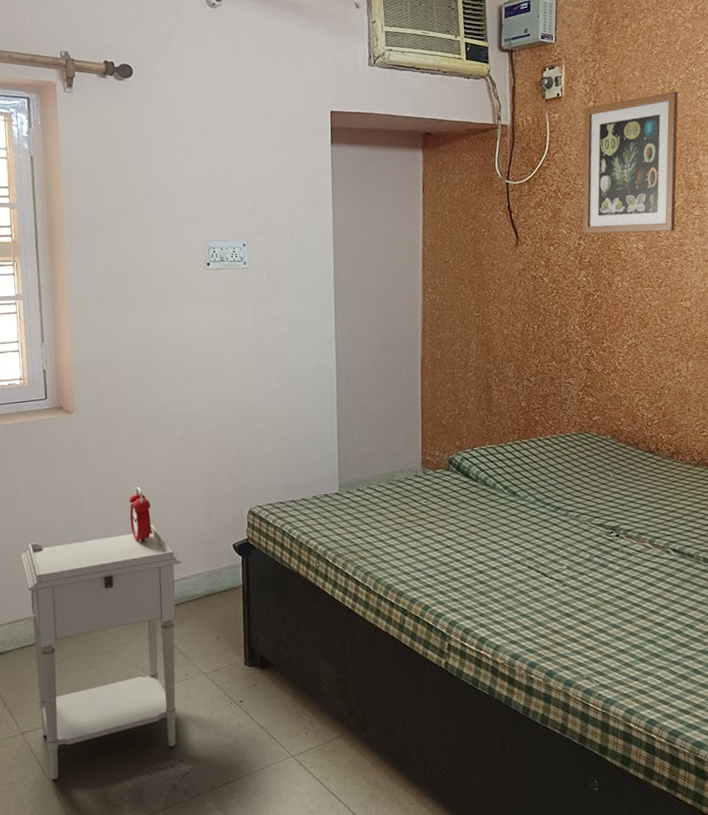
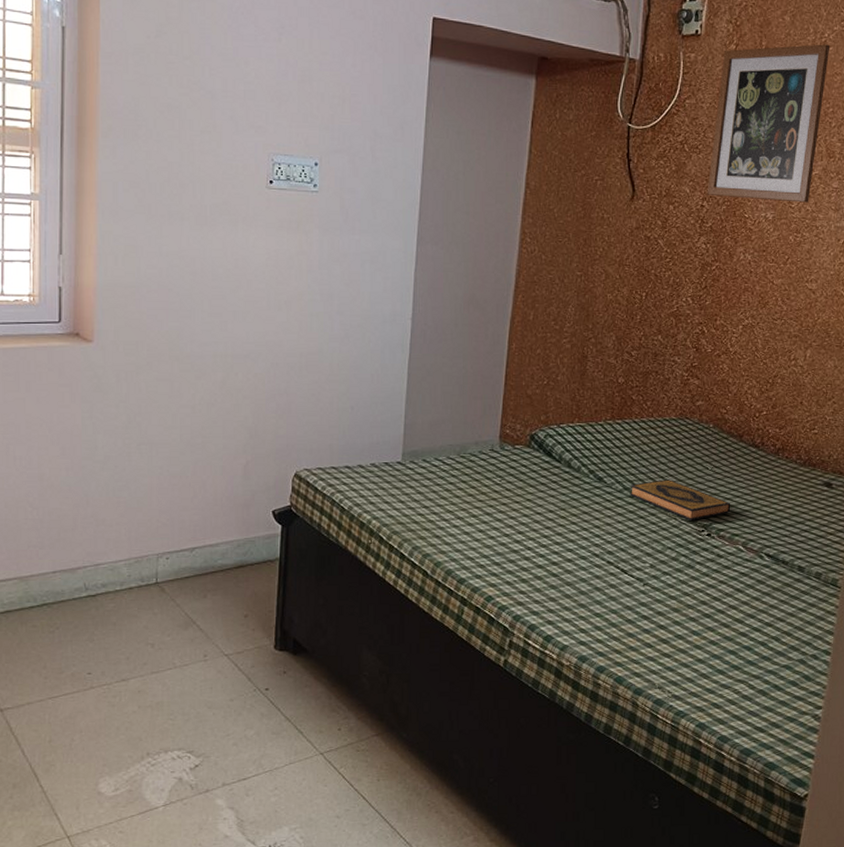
nightstand: present [20,524,181,780] -> none [14,480,210,765]
alarm clock: present [128,487,152,544] -> none [151,436,178,502]
hardback book: none [542,488,635,524] -> present [629,479,731,521]

